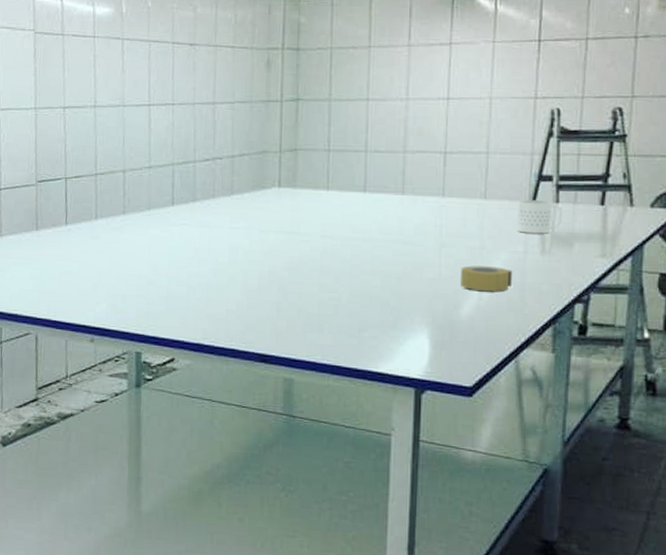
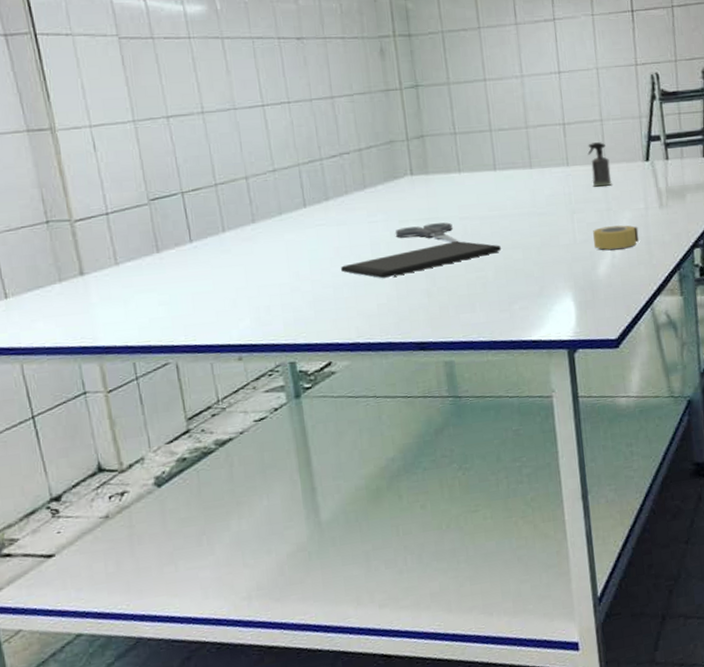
cutting board: none [196,258,359,286] -> present [340,241,501,279]
scissors: none [254,237,317,260] -> present [395,222,459,243]
spray bottle: none [467,175,491,224] -> present [587,142,612,187]
mug: present [518,200,562,234] -> none [634,159,674,191]

